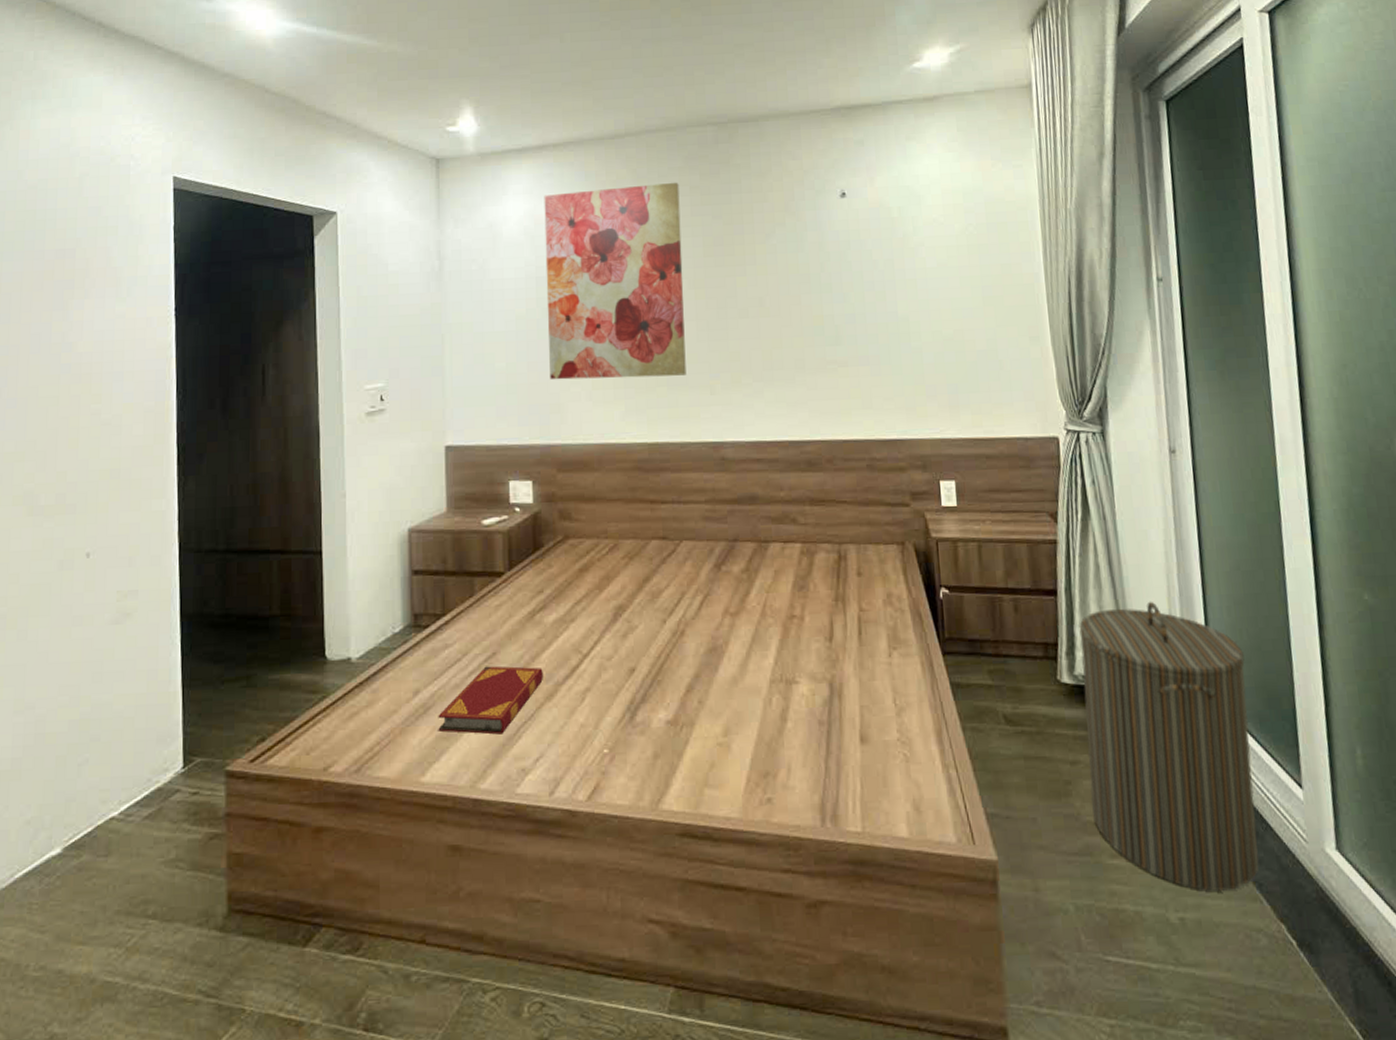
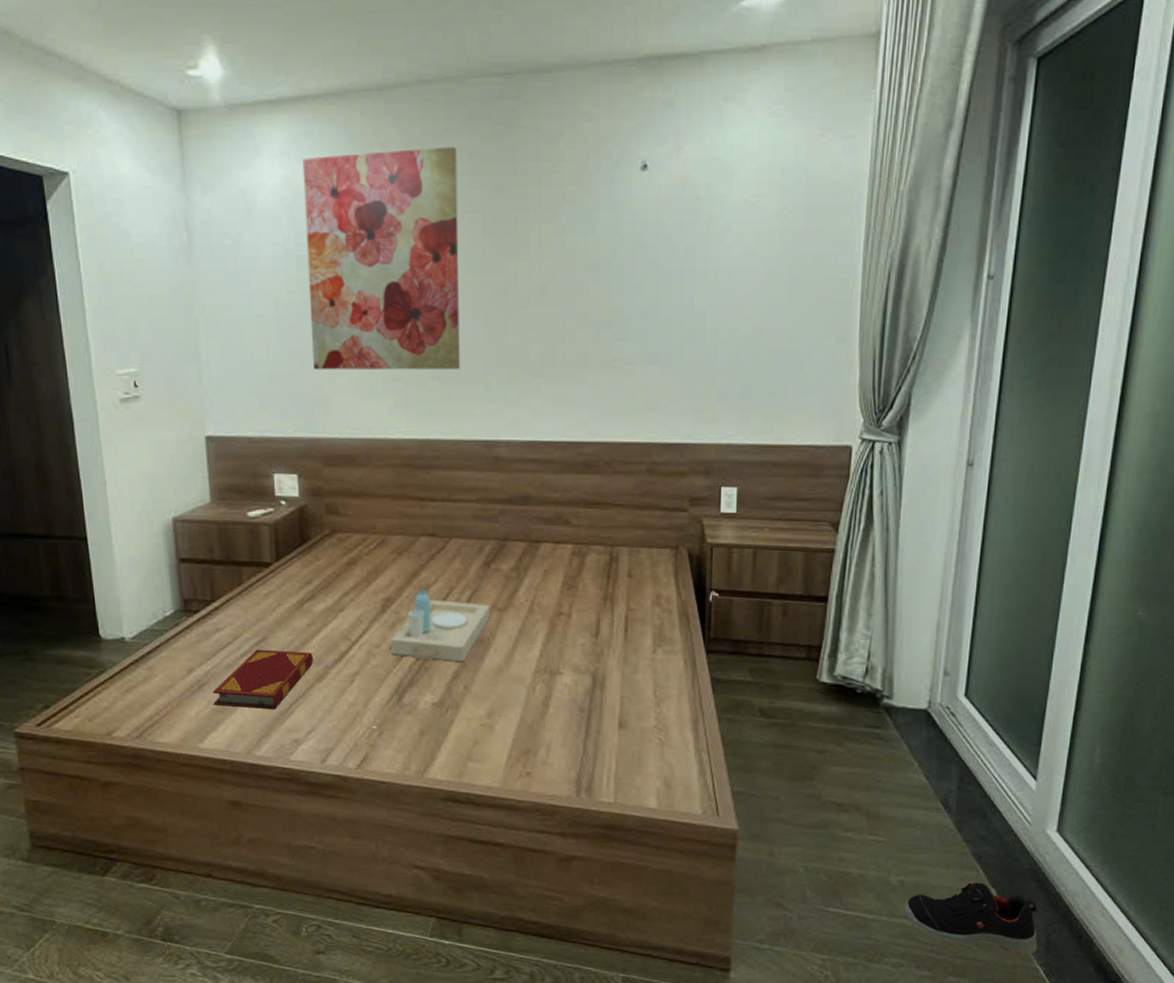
serving tray: none [623,594,723,674] -> present [391,589,491,662]
laundry hamper: present [1079,601,1259,891] -> none [833,610,1005,861]
shoe: none [1190,917,1346,1010] -> present [904,882,1038,955]

